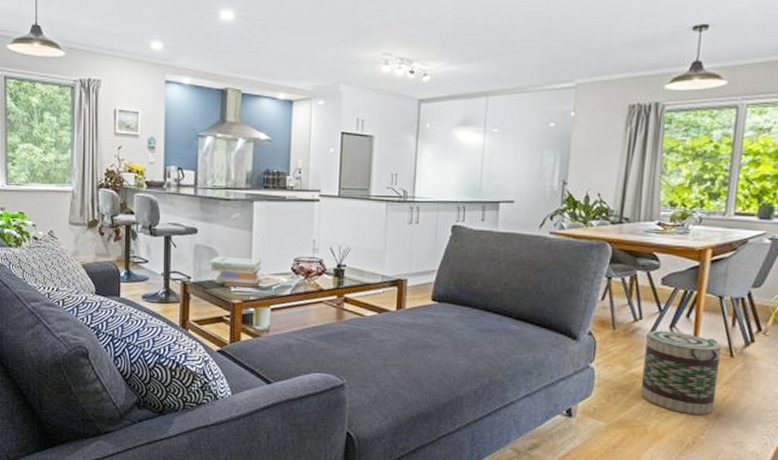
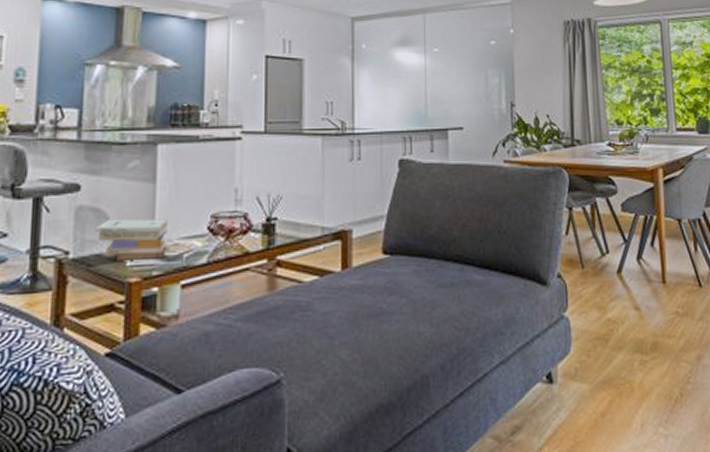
basket: present [640,330,721,416] -> none [616,263,695,361]

